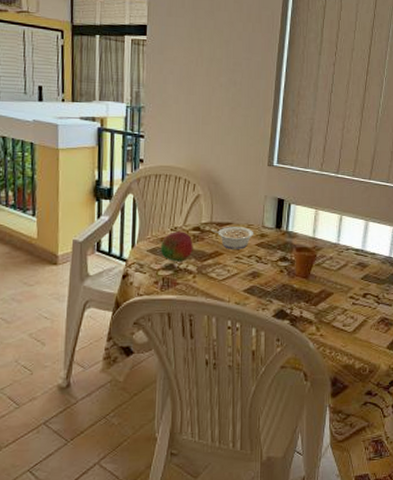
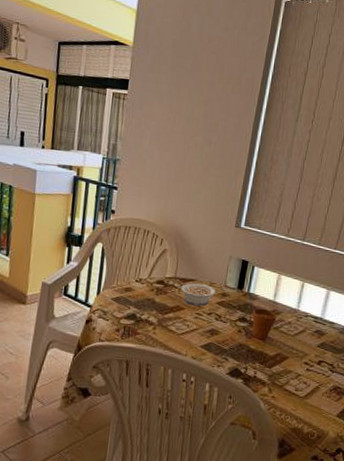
fruit: present [161,231,193,262] -> none [124,283,156,313]

